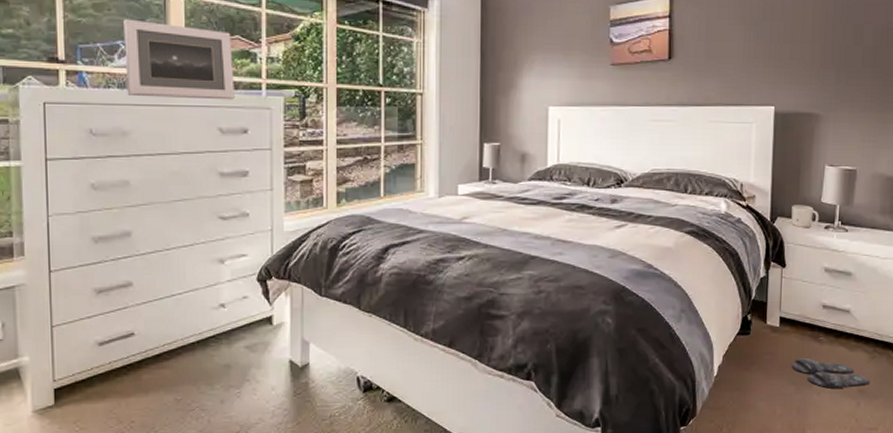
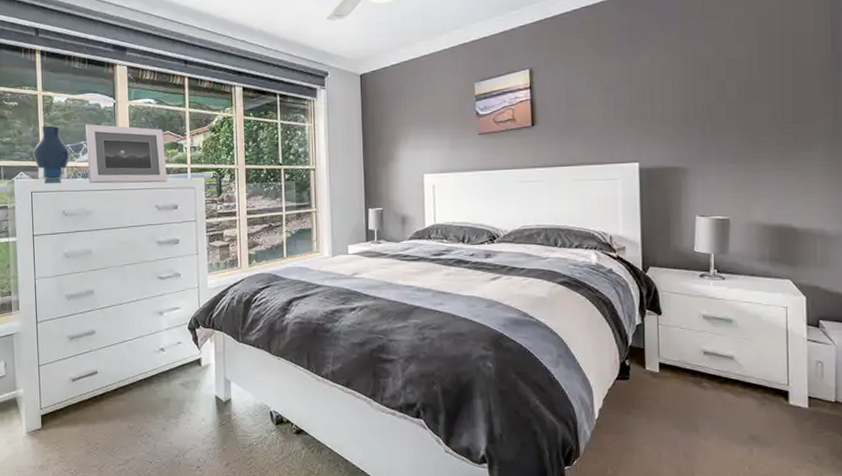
vase: none [47,17,101,94] -> present [33,125,70,185]
mug: present [791,205,820,227] -> none [664,254,694,276]
slippers: present [792,358,870,389] -> none [675,404,761,434]

